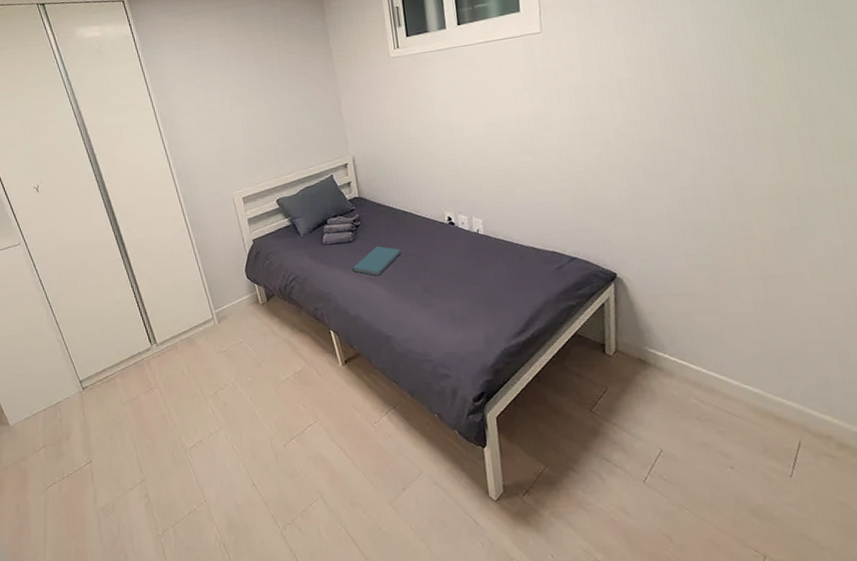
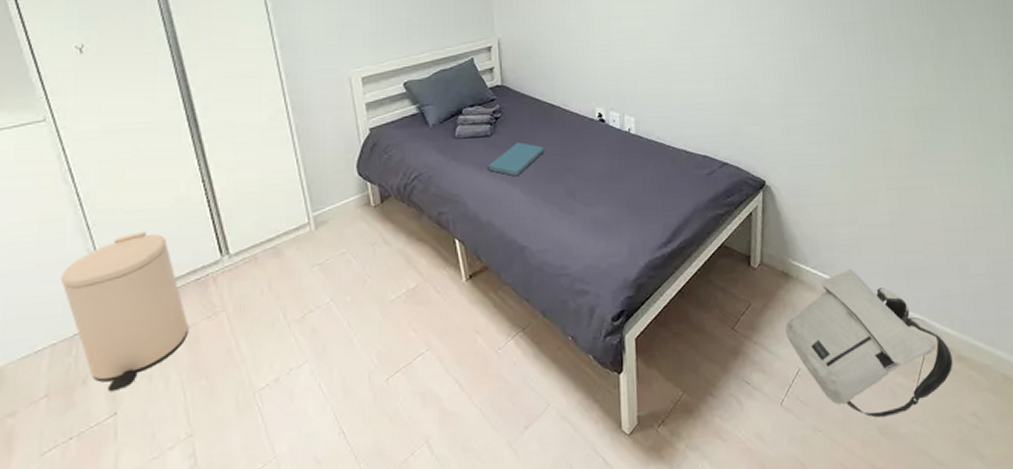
pedal bin: none [43,326,134,446] -> present [60,231,189,392]
backpack: none [645,357,835,499] -> present [785,269,953,418]

